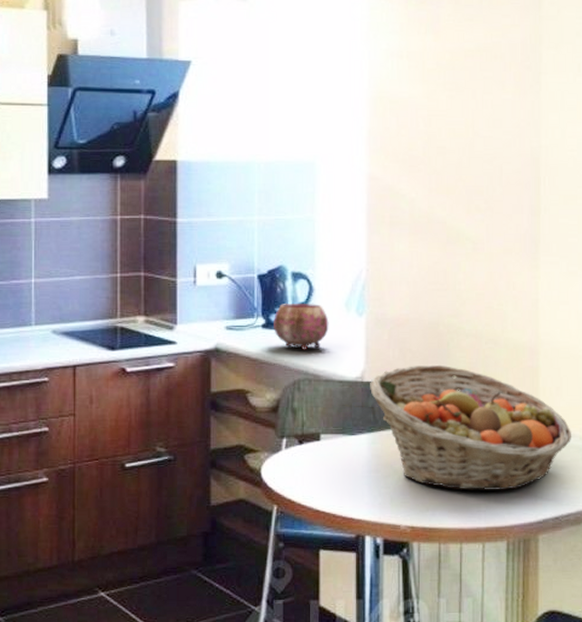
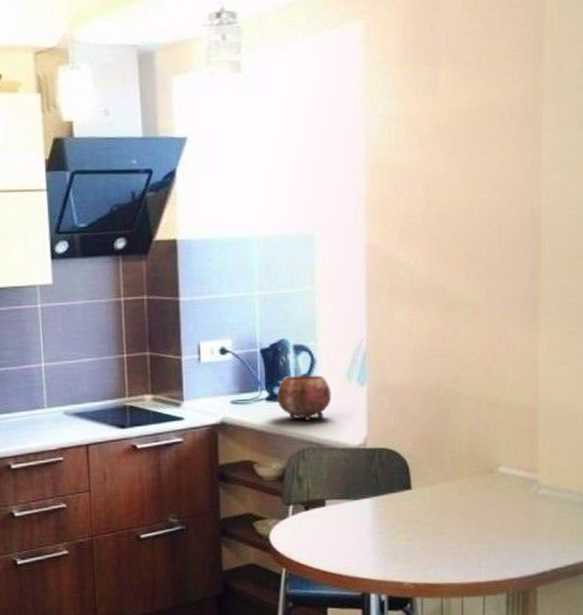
fruit basket: present [370,364,572,490] -> none [372,429,571,548]

